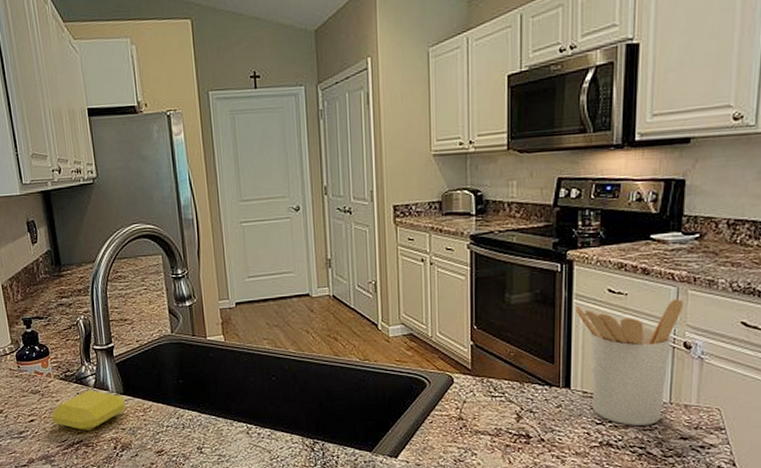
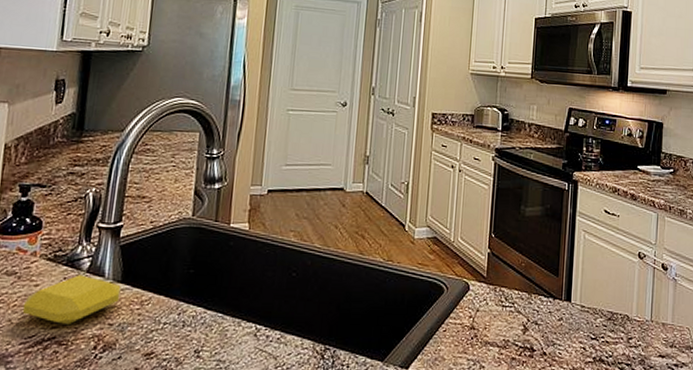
utensil holder: present [575,299,683,425] -> none [578,222,662,342]

